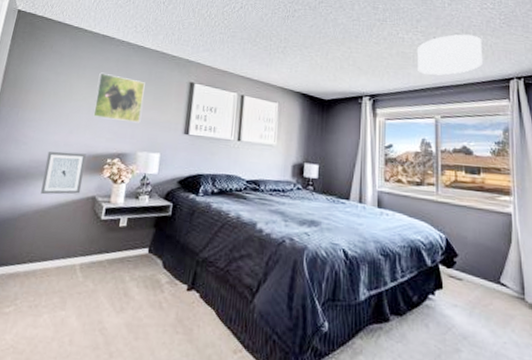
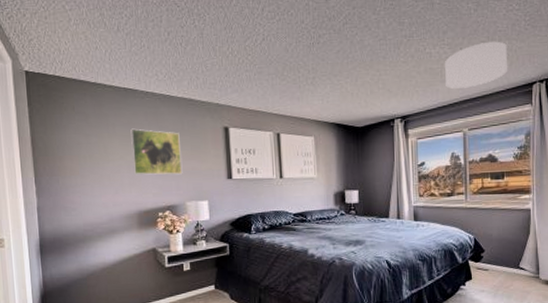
wall art: present [41,151,86,195] -> none [99,211,141,254]

